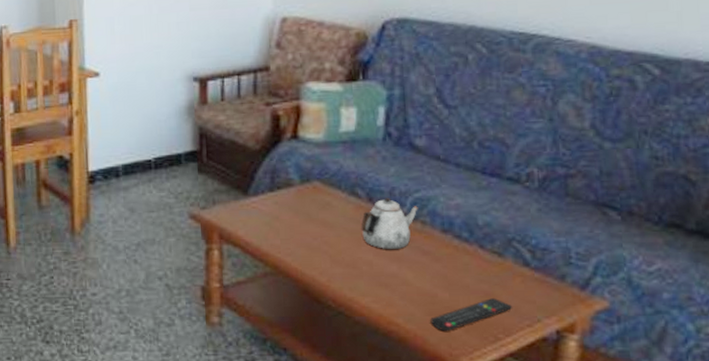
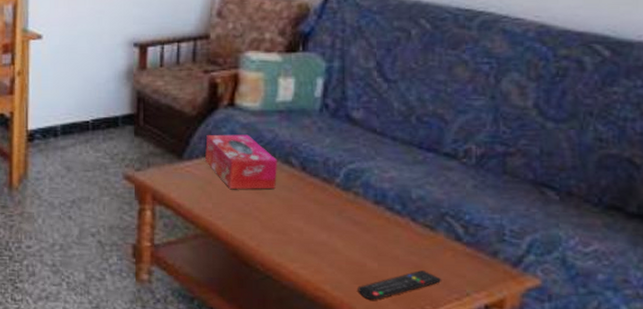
tissue box: none [271,167,344,223] -> present [205,134,278,189]
teapot: present [361,198,418,250] -> none [293,168,352,219]

